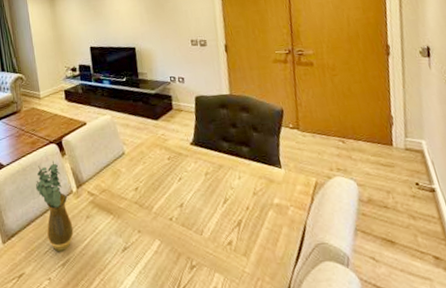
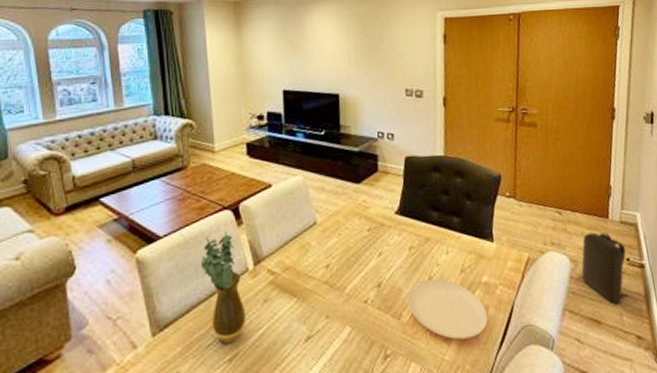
plate: none [207,200,283,255] -> present [407,278,489,340]
backpack: none [368,159,422,226] -> present [581,232,629,304]

